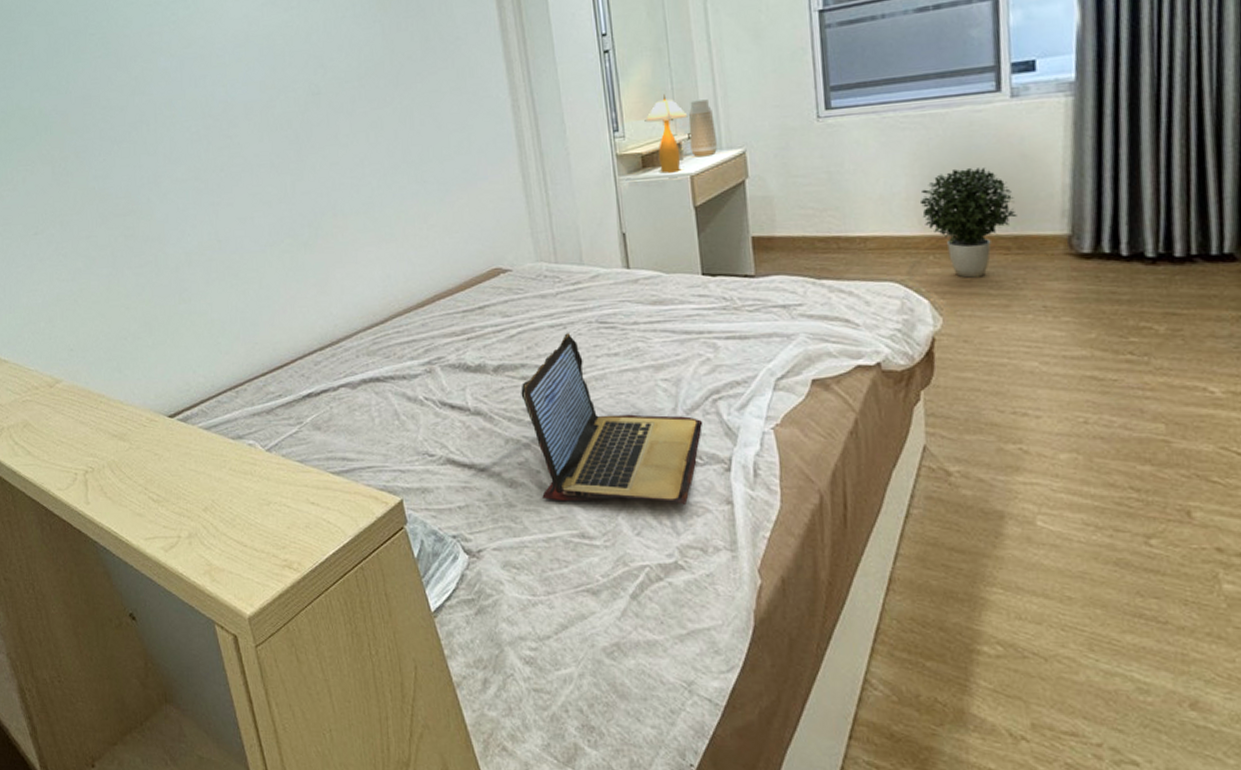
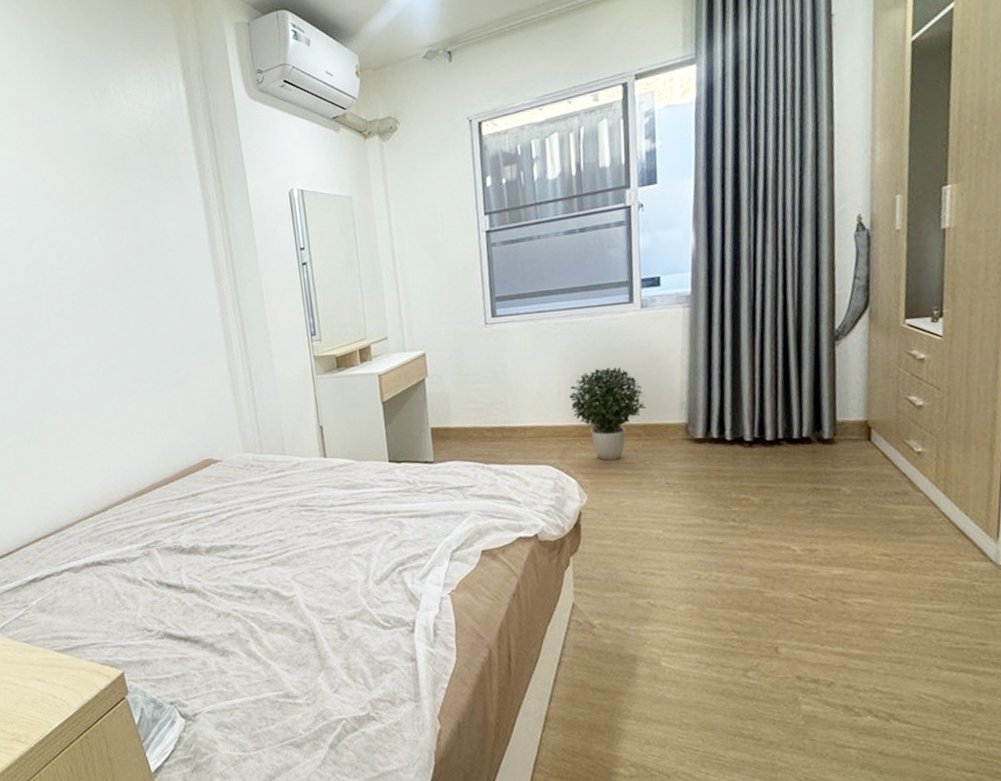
laptop: present [521,333,702,505] -> none [231,516,390,666]
table lamp: present [644,93,688,174] -> none [338,302,376,373]
vase: present [688,99,718,158] -> none [376,307,402,359]

